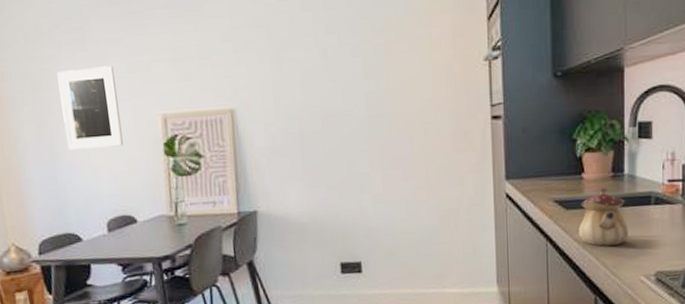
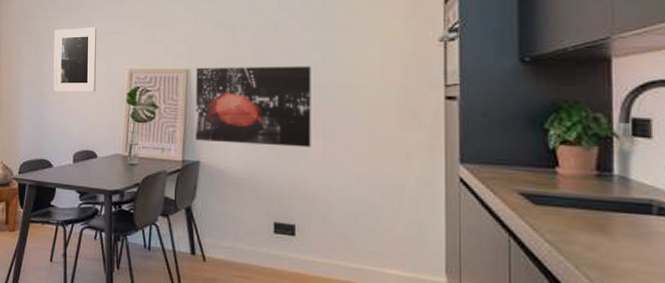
wall art: none [242,95,371,189] -> present [196,66,311,147]
teapot: present [578,187,629,246] -> none [551,185,621,256]

